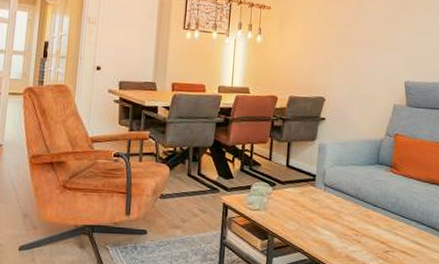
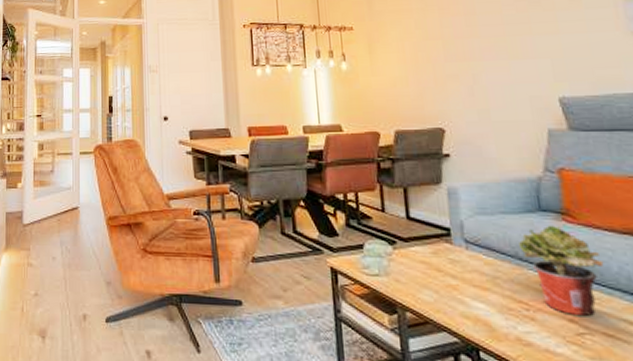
potted plant: none [360,174,410,239] -> present [519,225,604,316]

